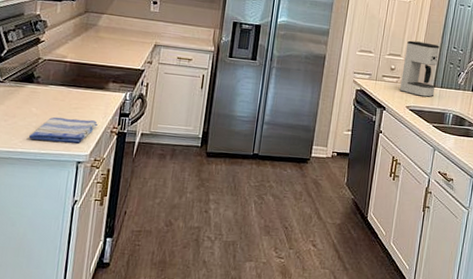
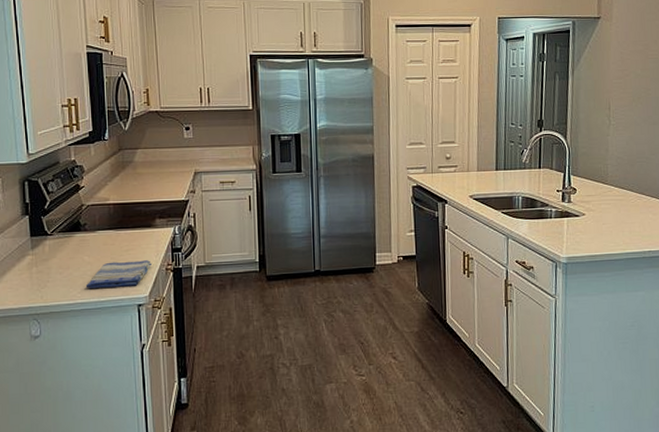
coffee maker: present [399,40,440,97] -> none [459,123,498,183]

